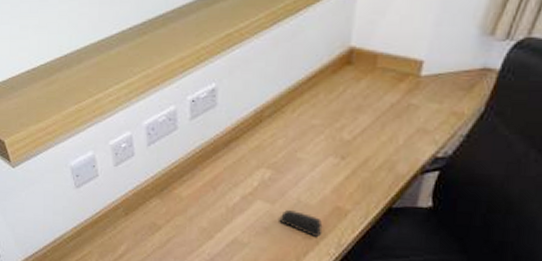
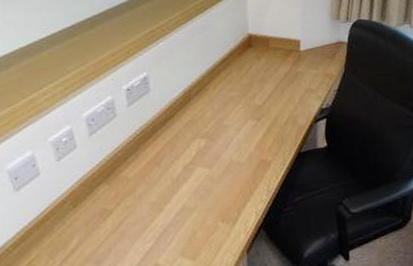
stapler: present [279,210,323,237] -> none [218,170,254,189]

